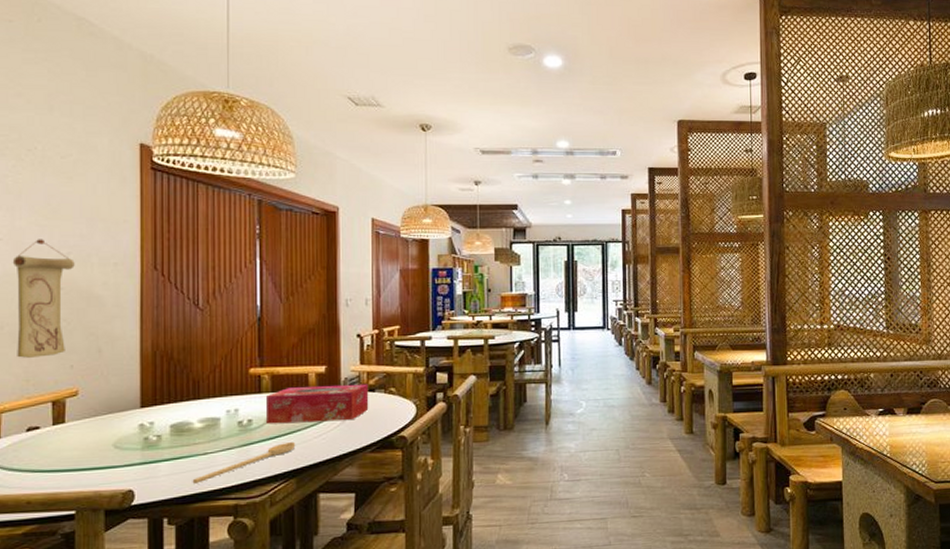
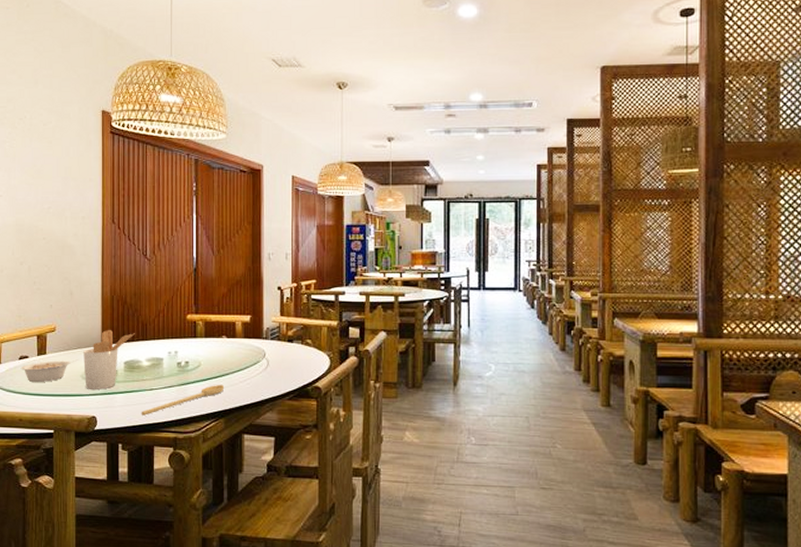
wall scroll: present [12,239,75,358] -> none [9,195,53,297]
legume: none [28,426,108,458] -> present [20,359,78,383]
utensil holder: none [116,389,184,460] -> present [83,329,135,390]
tissue box: present [265,384,369,424] -> none [199,334,288,368]

